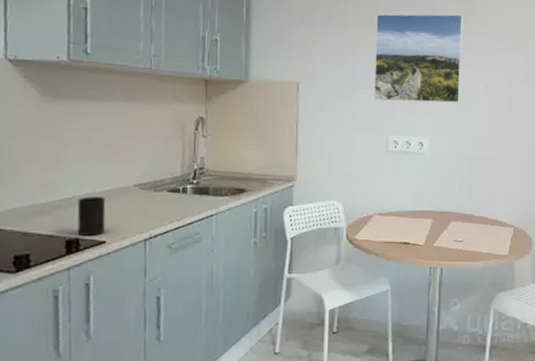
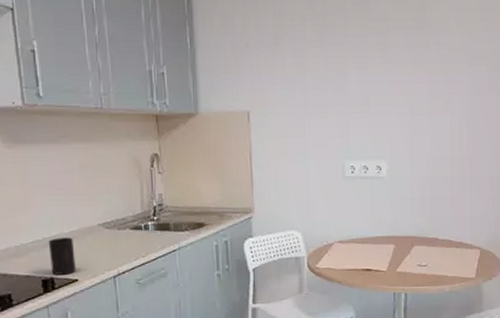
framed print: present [374,13,464,103] -> none [325,24,419,124]

